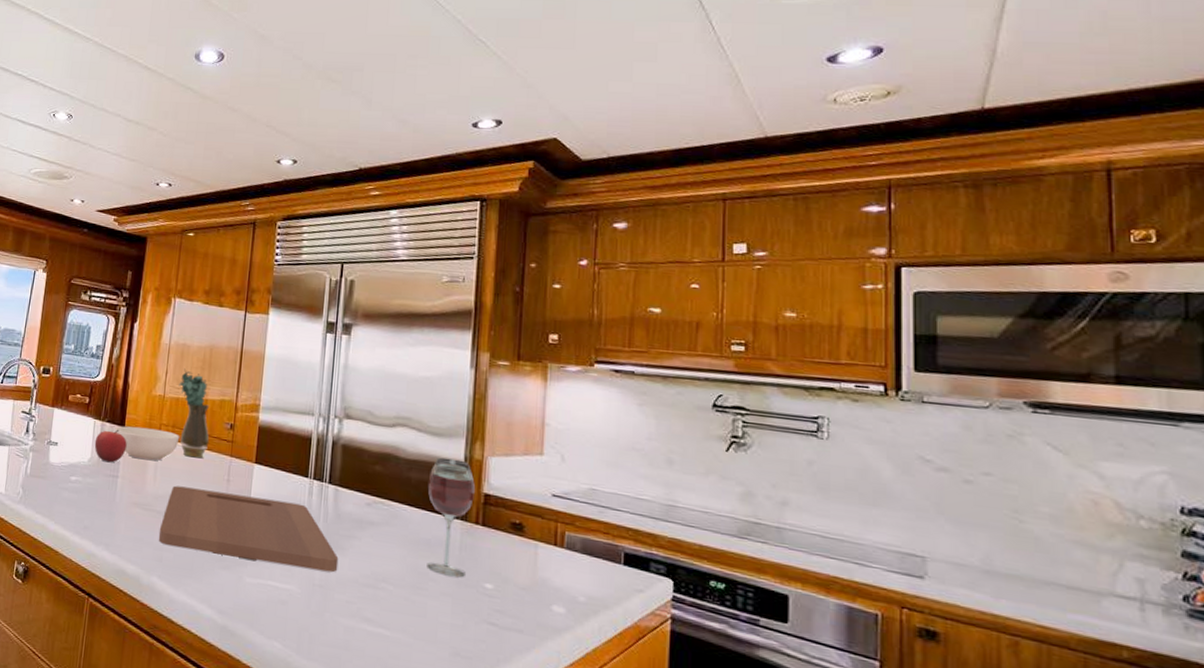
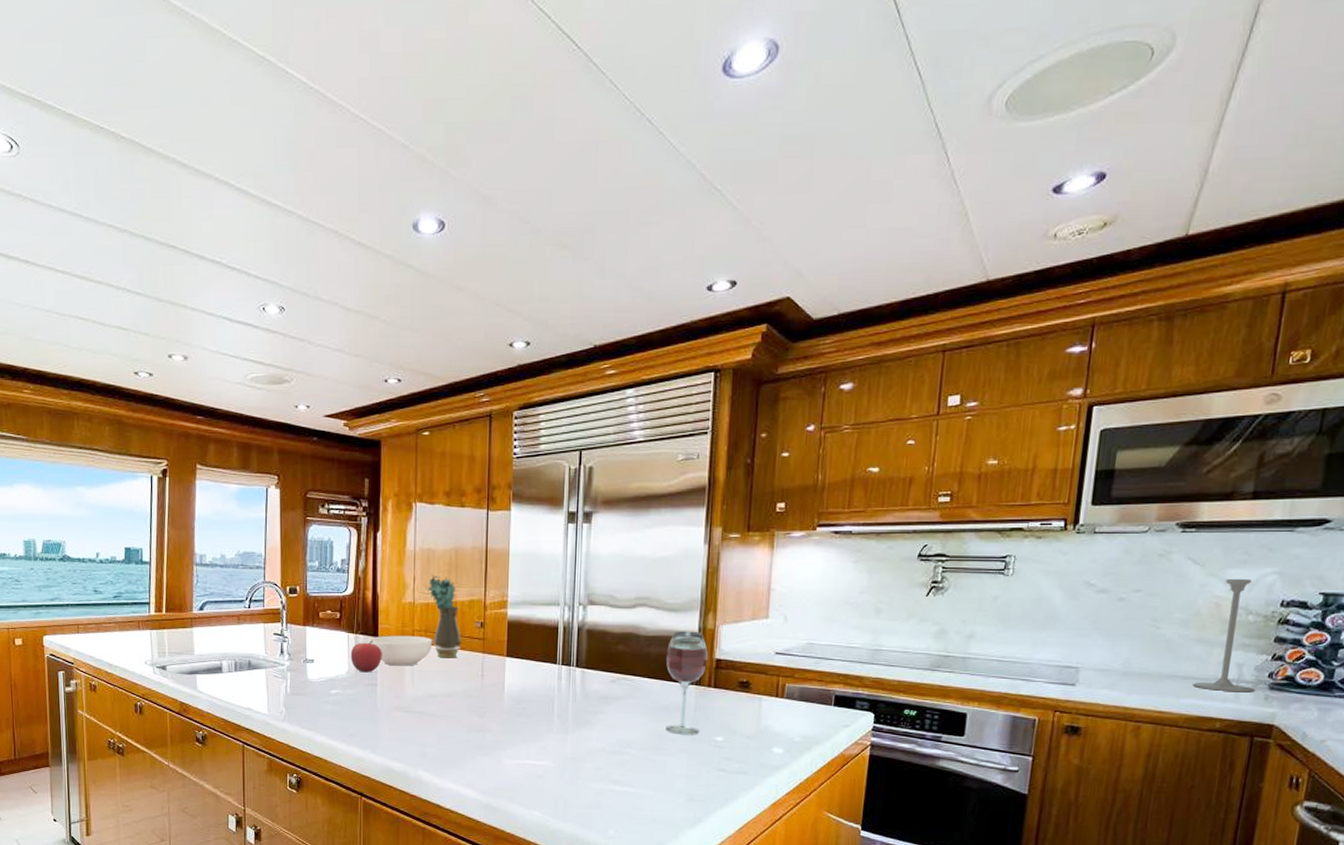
cutting board: present [158,485,339,573] -> none [421,686,588,746]
candlestick: none [1080,472,1168,618] -> present [1192,578,1255,693]

